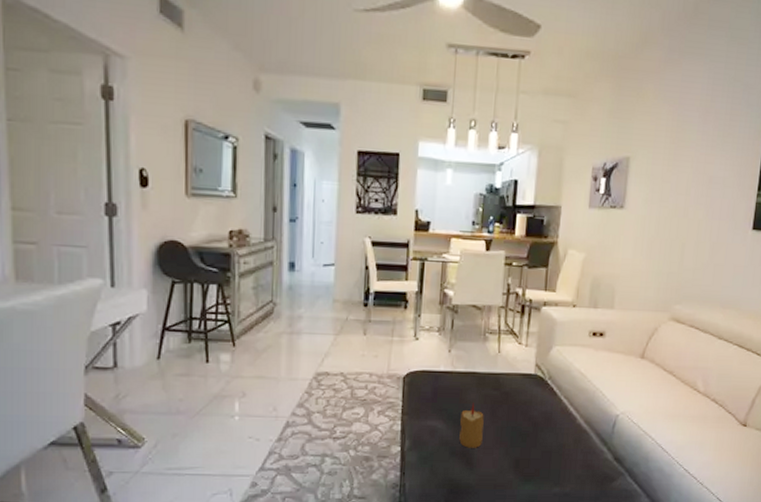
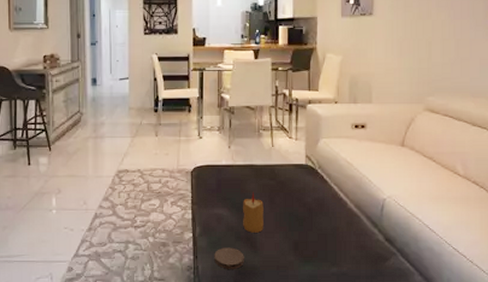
coaster: none [424,463,458,487] -> present [214,247,244,269]

